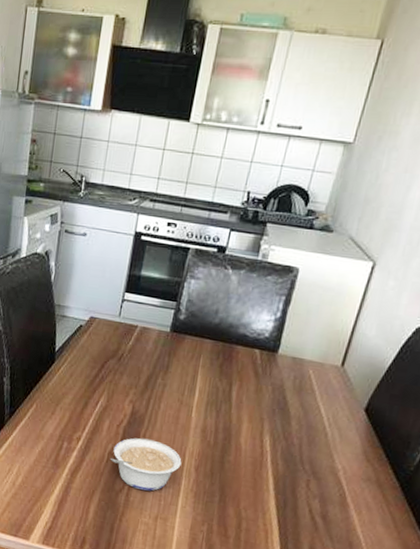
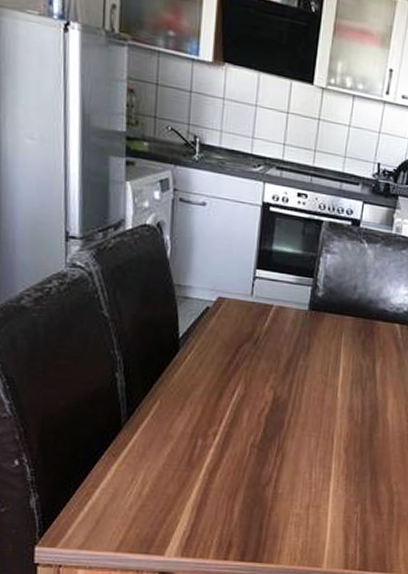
legume: present [109,438,182,491] -> none [252,425,331,480]

